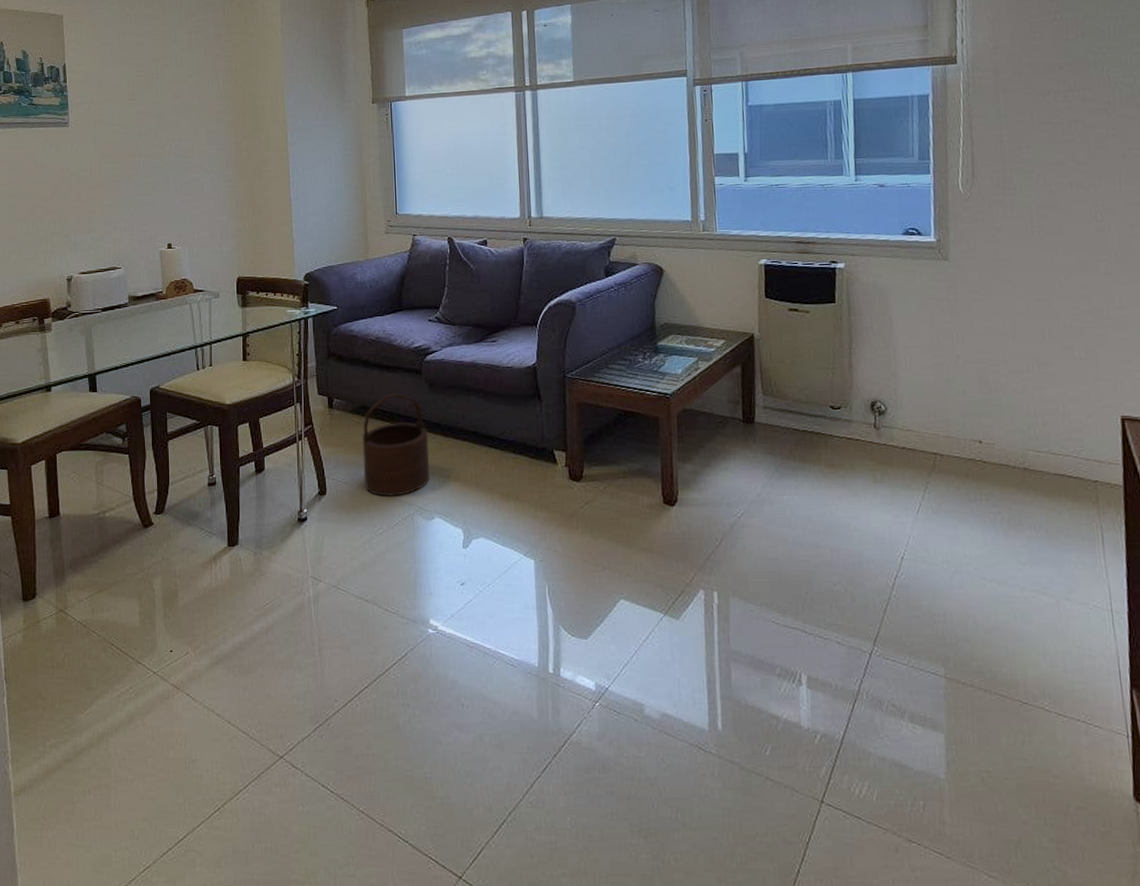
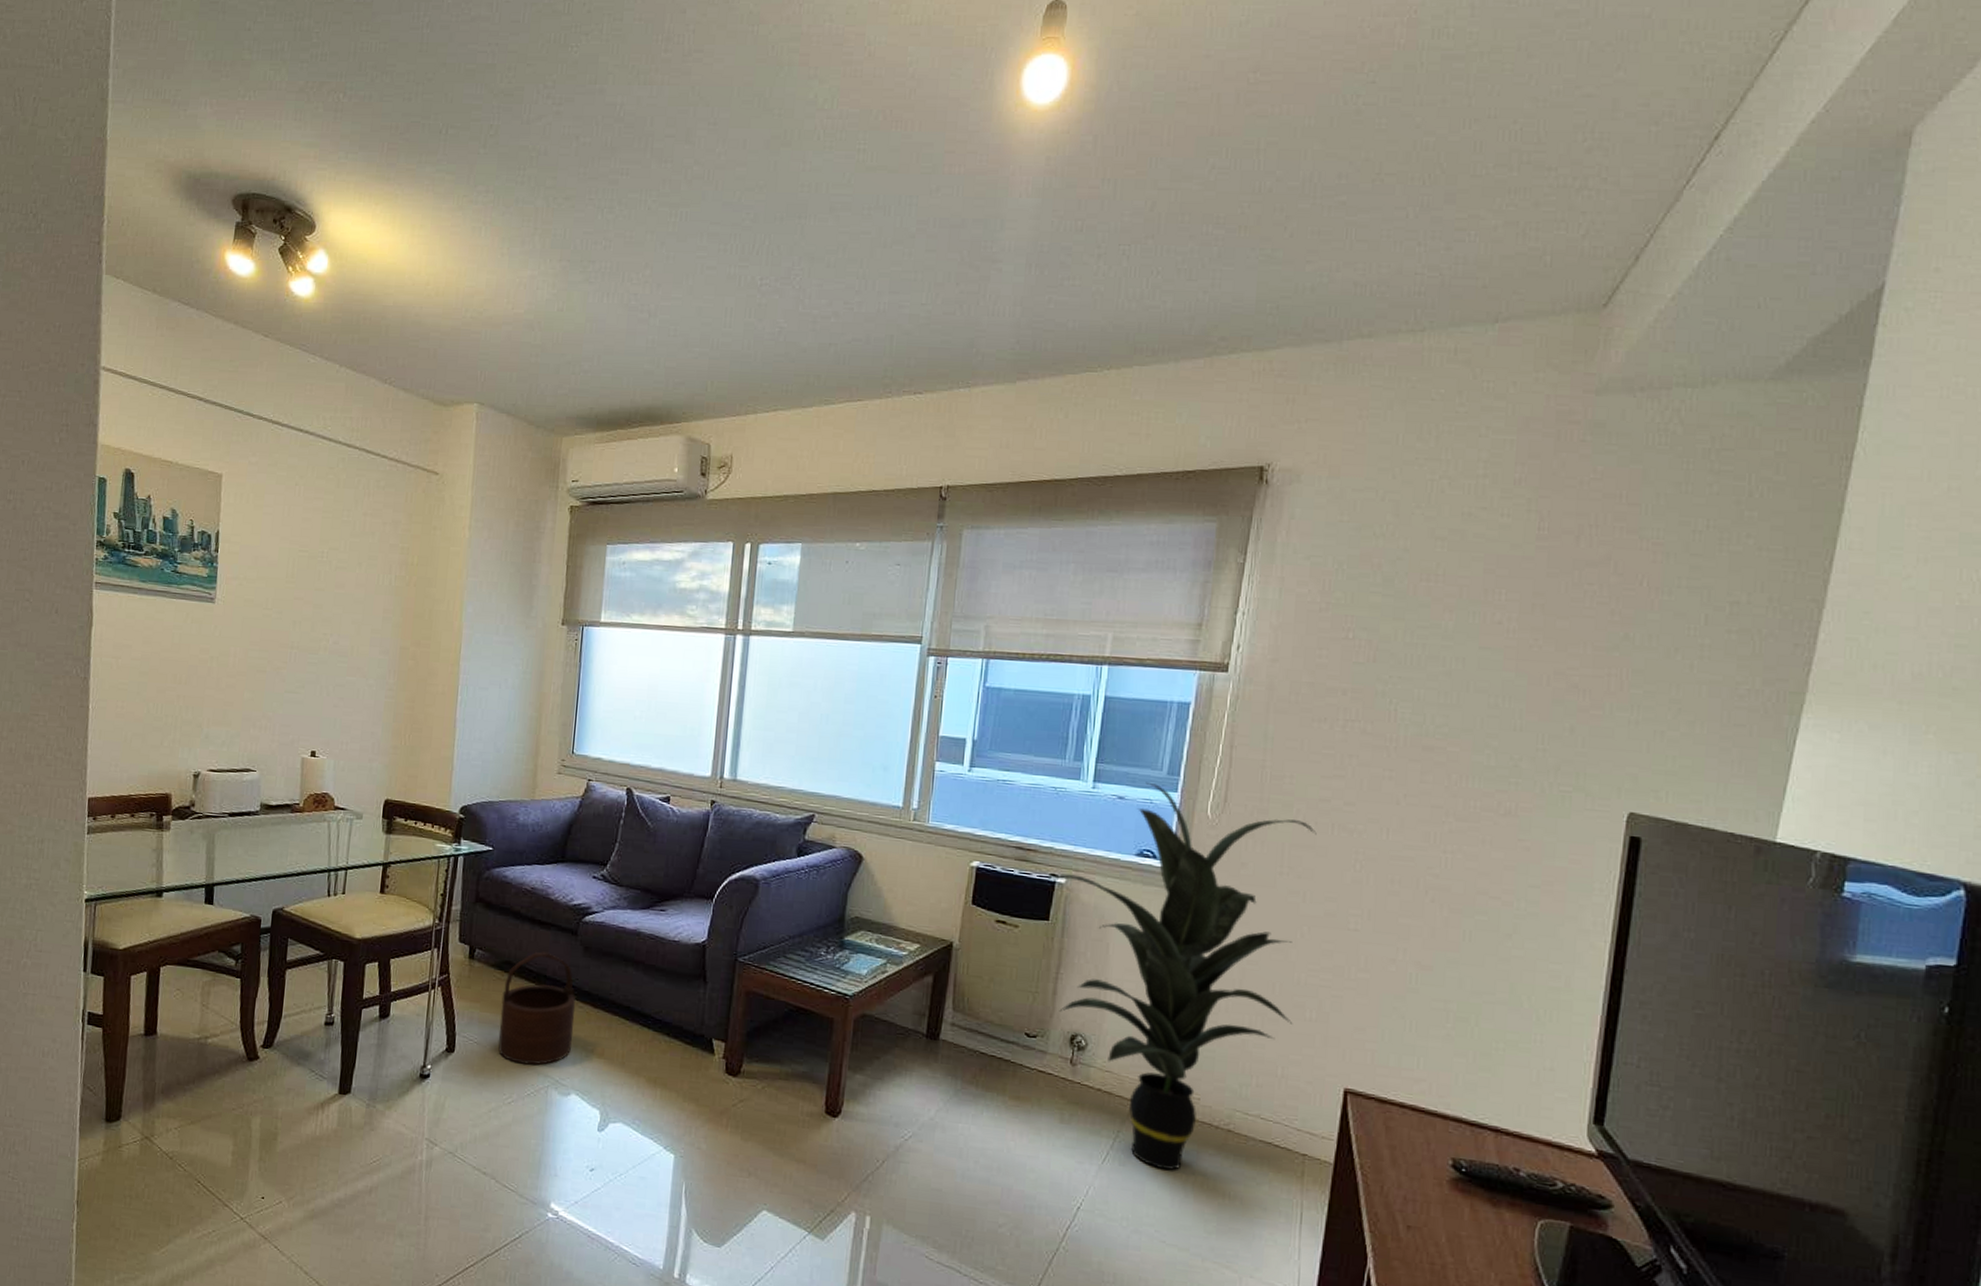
indoor plant: none [830,168,1066,511] -> present [1050,782,1317,1170]

